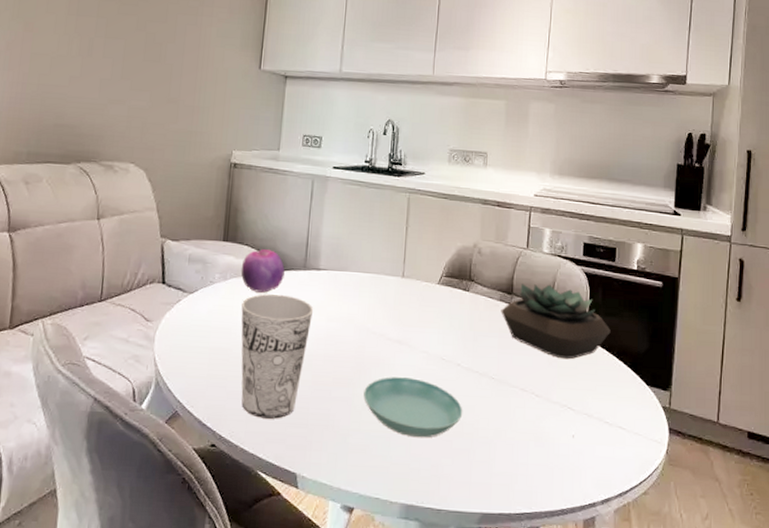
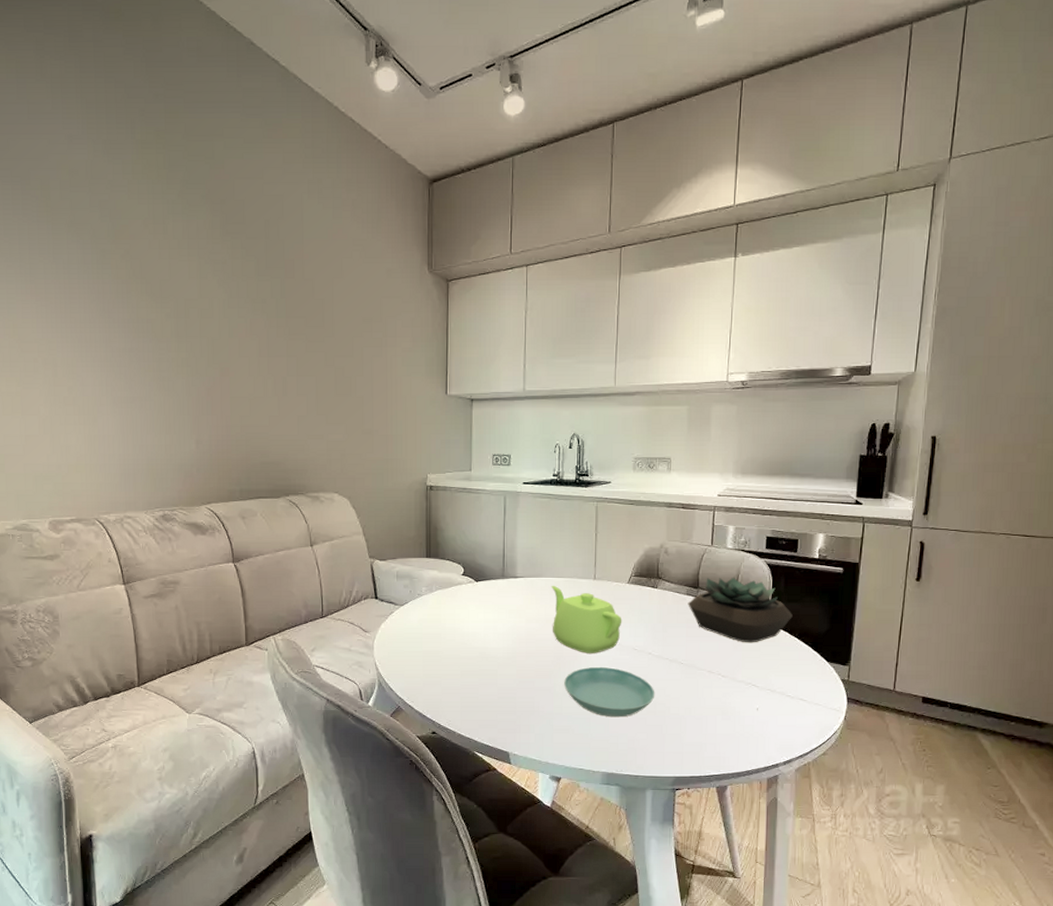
fruit: present [240,249,285,293] -> none [445,563,485,601]
cup: present [241,294,314,419] -> none [448,602,514,708]
teapot: none [355,280,431,361] -> present [551,585,622,653]

